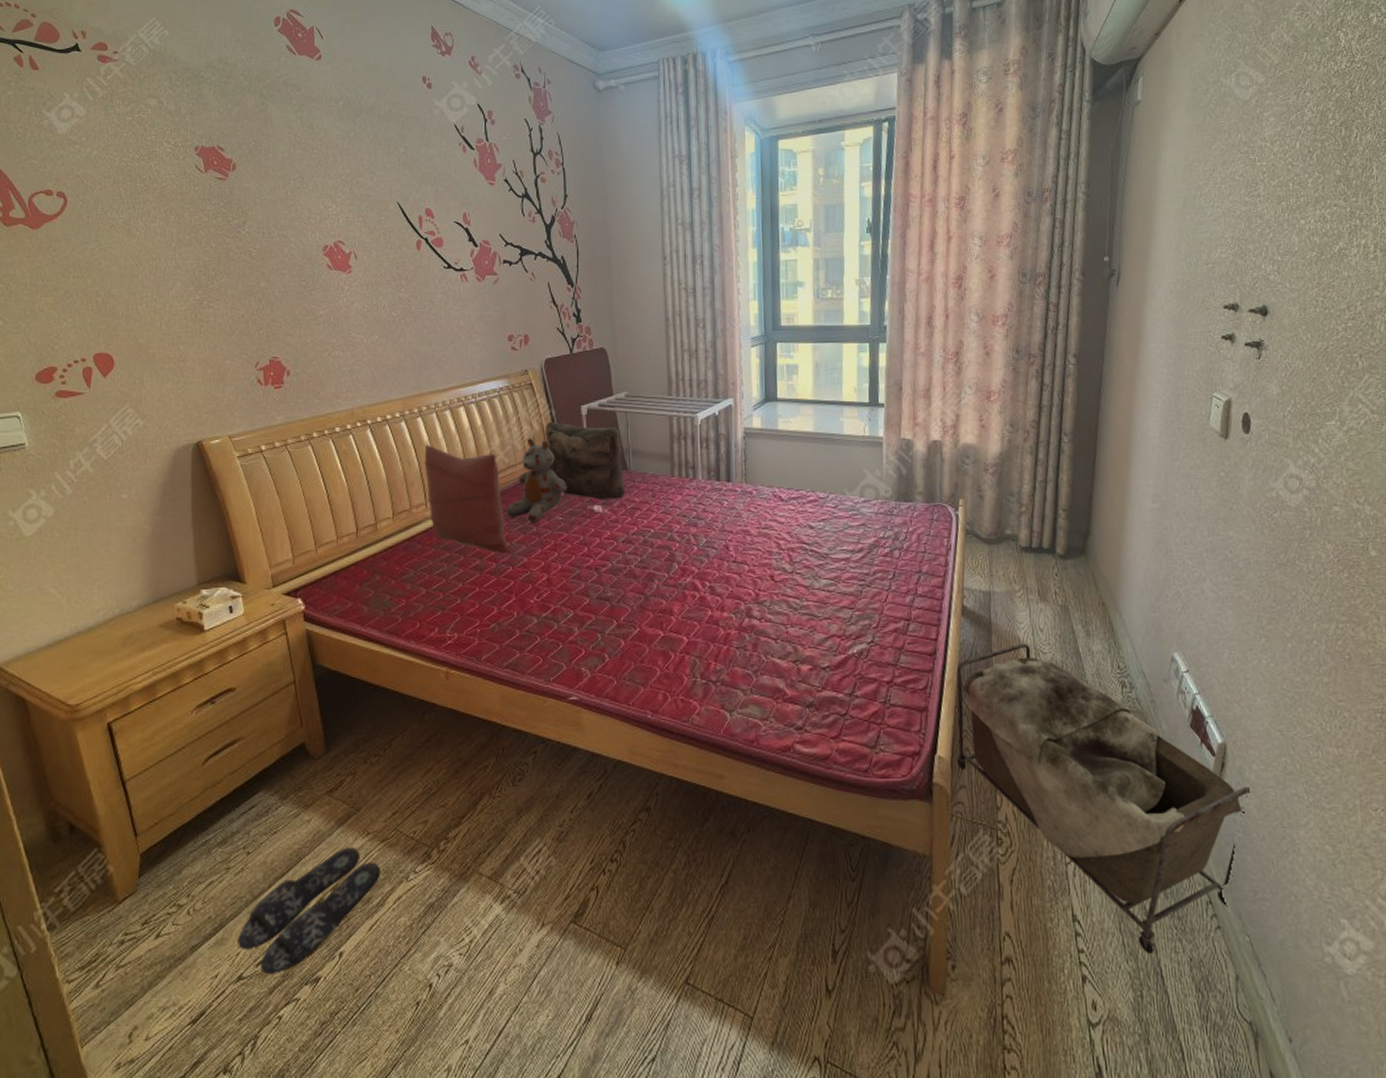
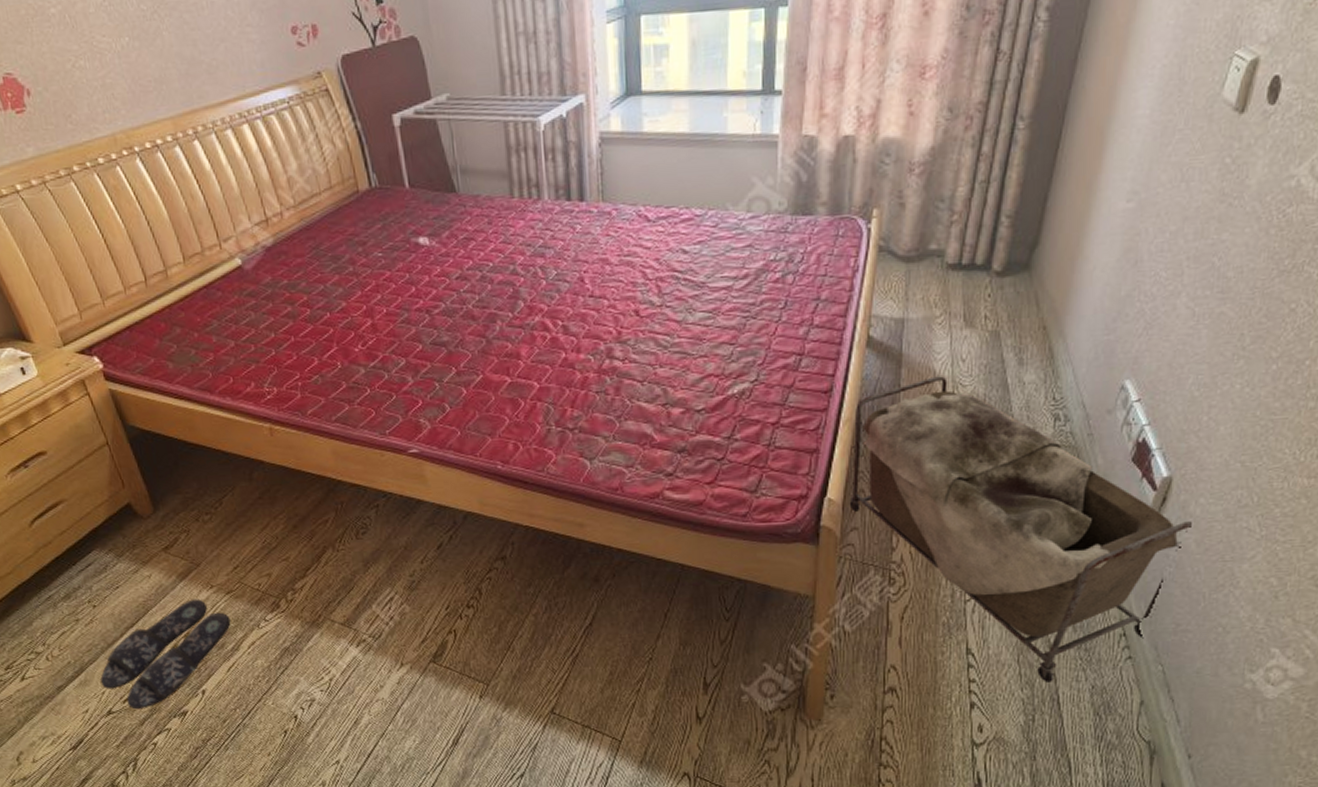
pillow: present [424,444,509,554] -> none [208,173,324,299]
stuffed bear: present [507,438,567,522] -> none [315,159,385,261]
cushion: present [545,421,625,500] -> none [350,136,455,231]

